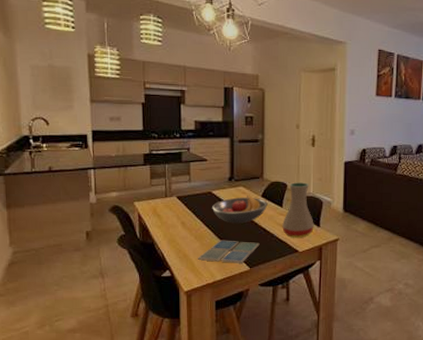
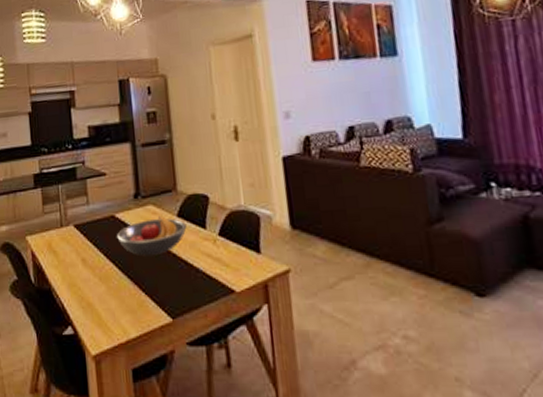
drink coaster: present [198,240,260,264] -> none [105,280,182,313]
vase: present [282,182,314,238] -> none [208,191,253,272]

